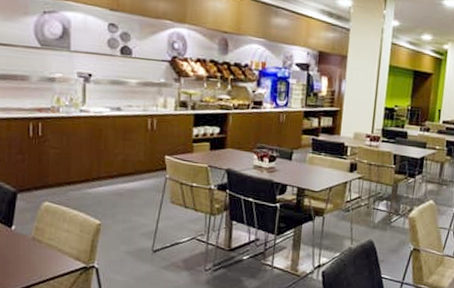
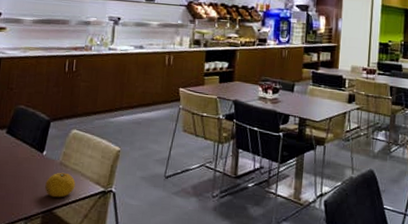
fruit: none [17,248,52,275] -> present [45,172,76,198]

